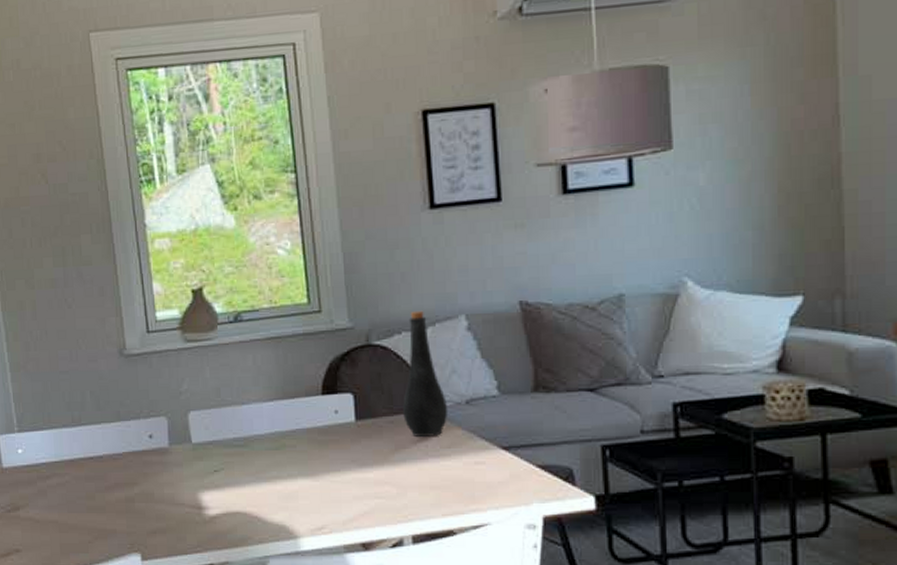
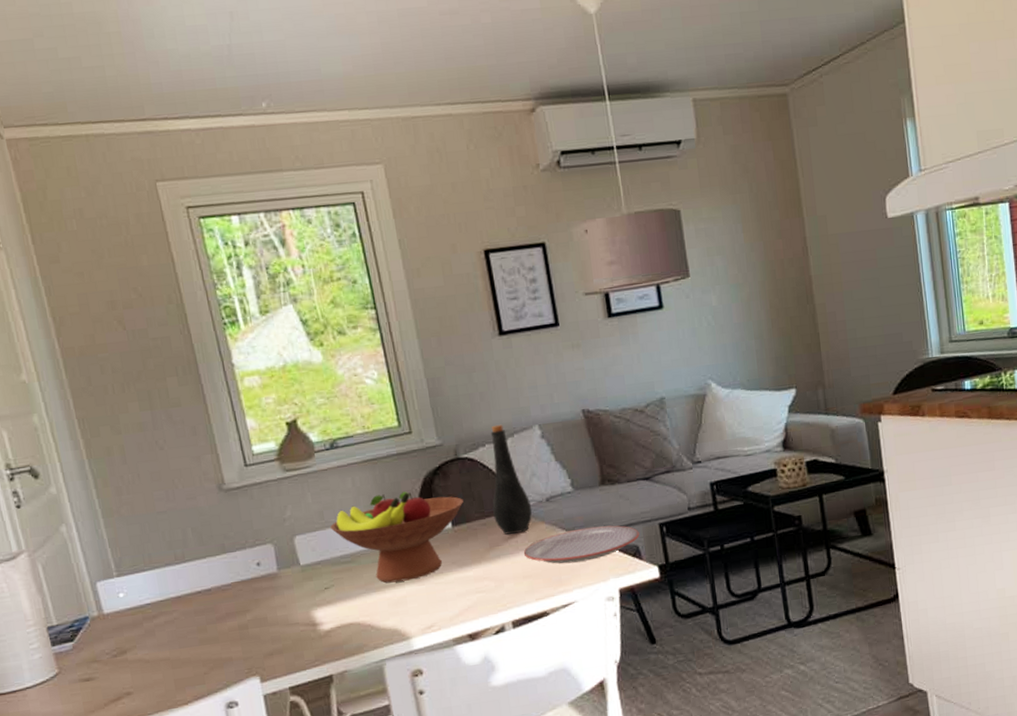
fruit bowl: none [226,376,371,474] -> present [330,491,464,583]
plate: none [433,439,575,479] -> present [523,525,640,564]

